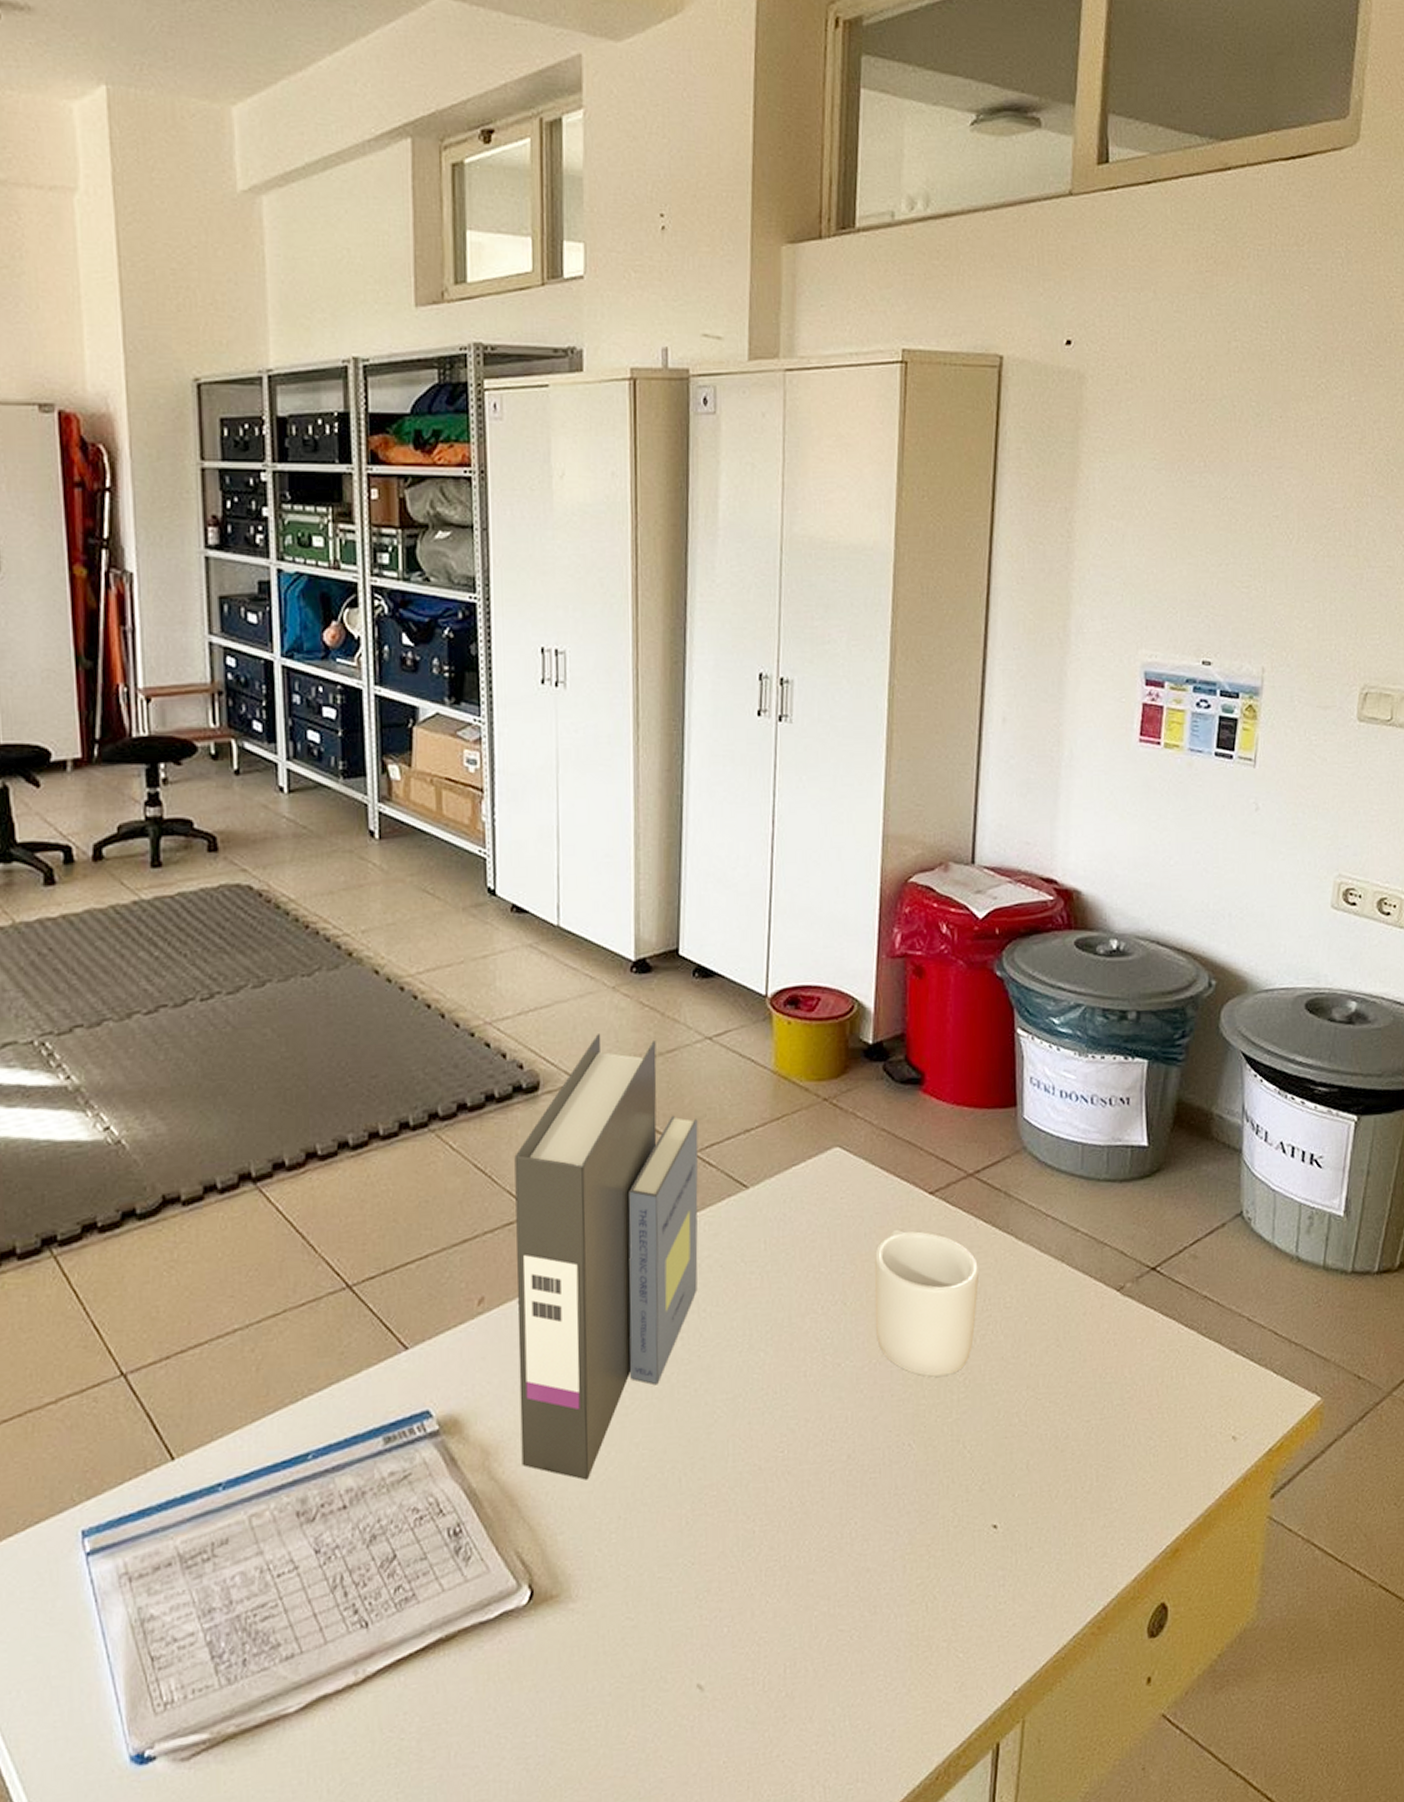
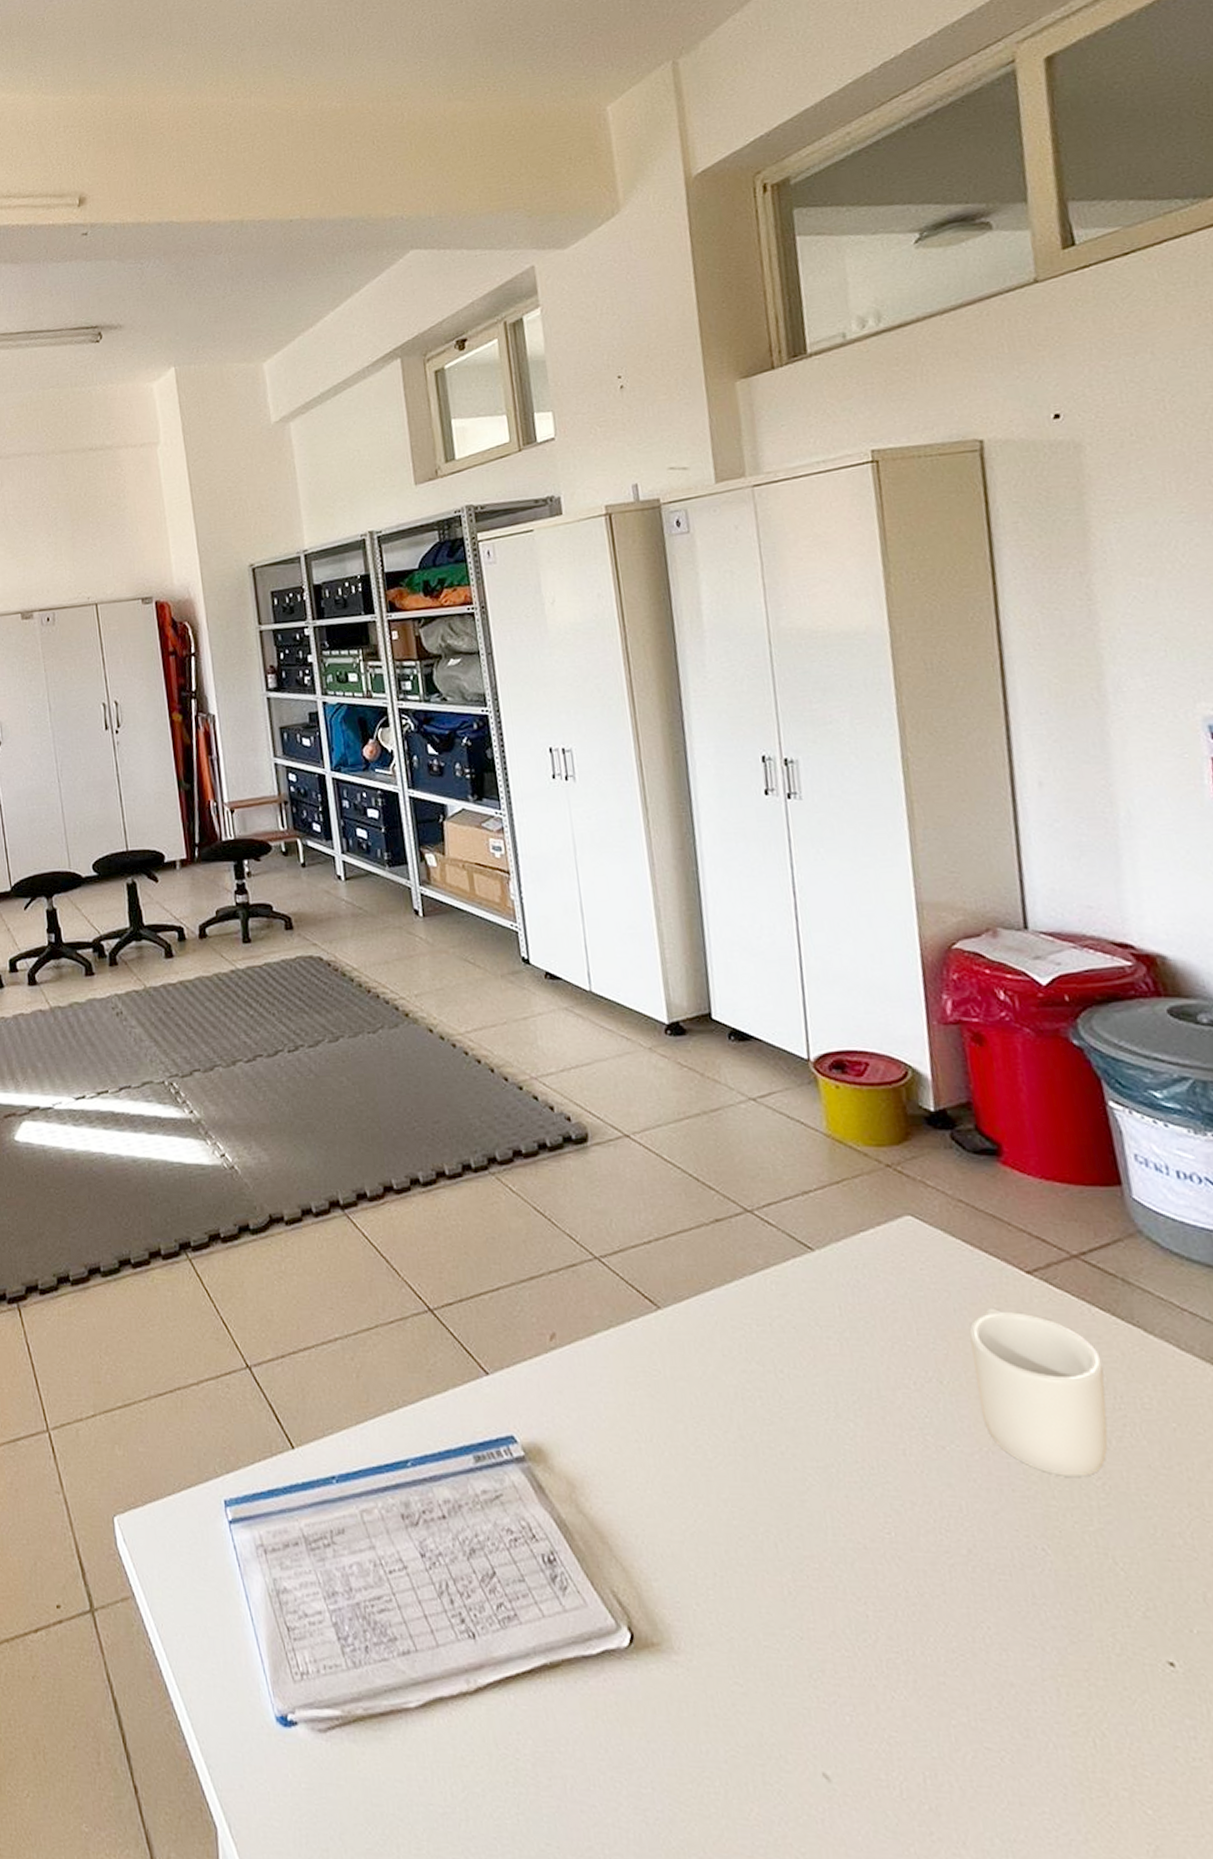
binder: present [514,1034,657,1480] -> none [571,1091,711,1529]
book: present [628,1115,699,1386] -> none [687,1172,772,1442]

